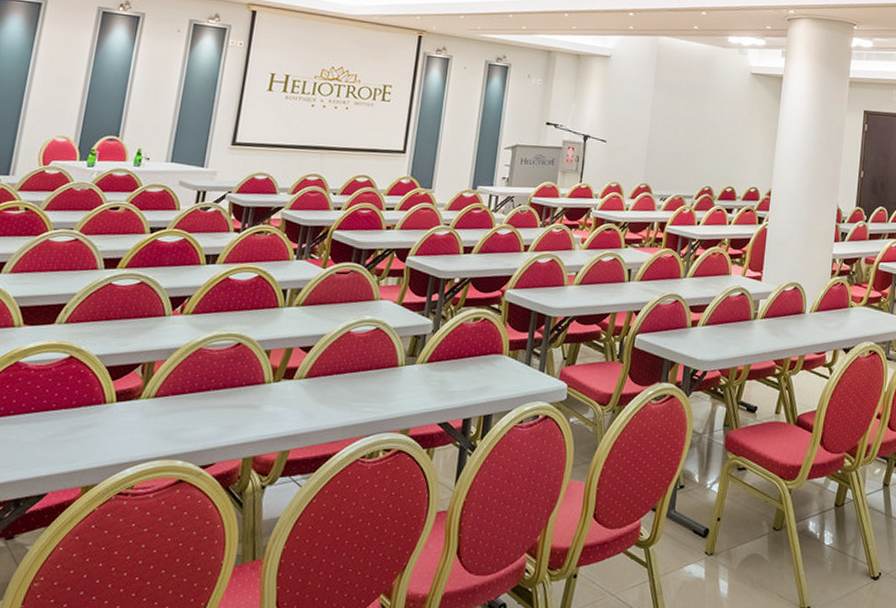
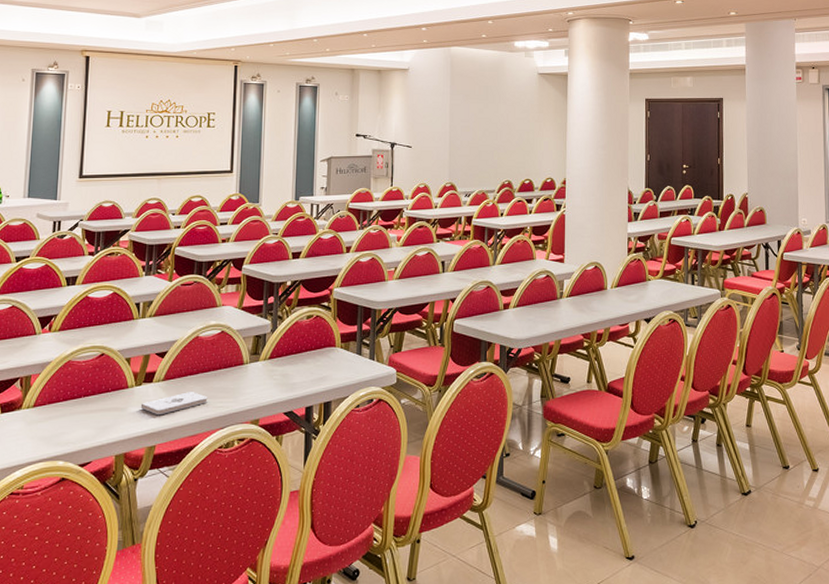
notepad: none [276,392,354,417] -> present [140,391,208,416]

